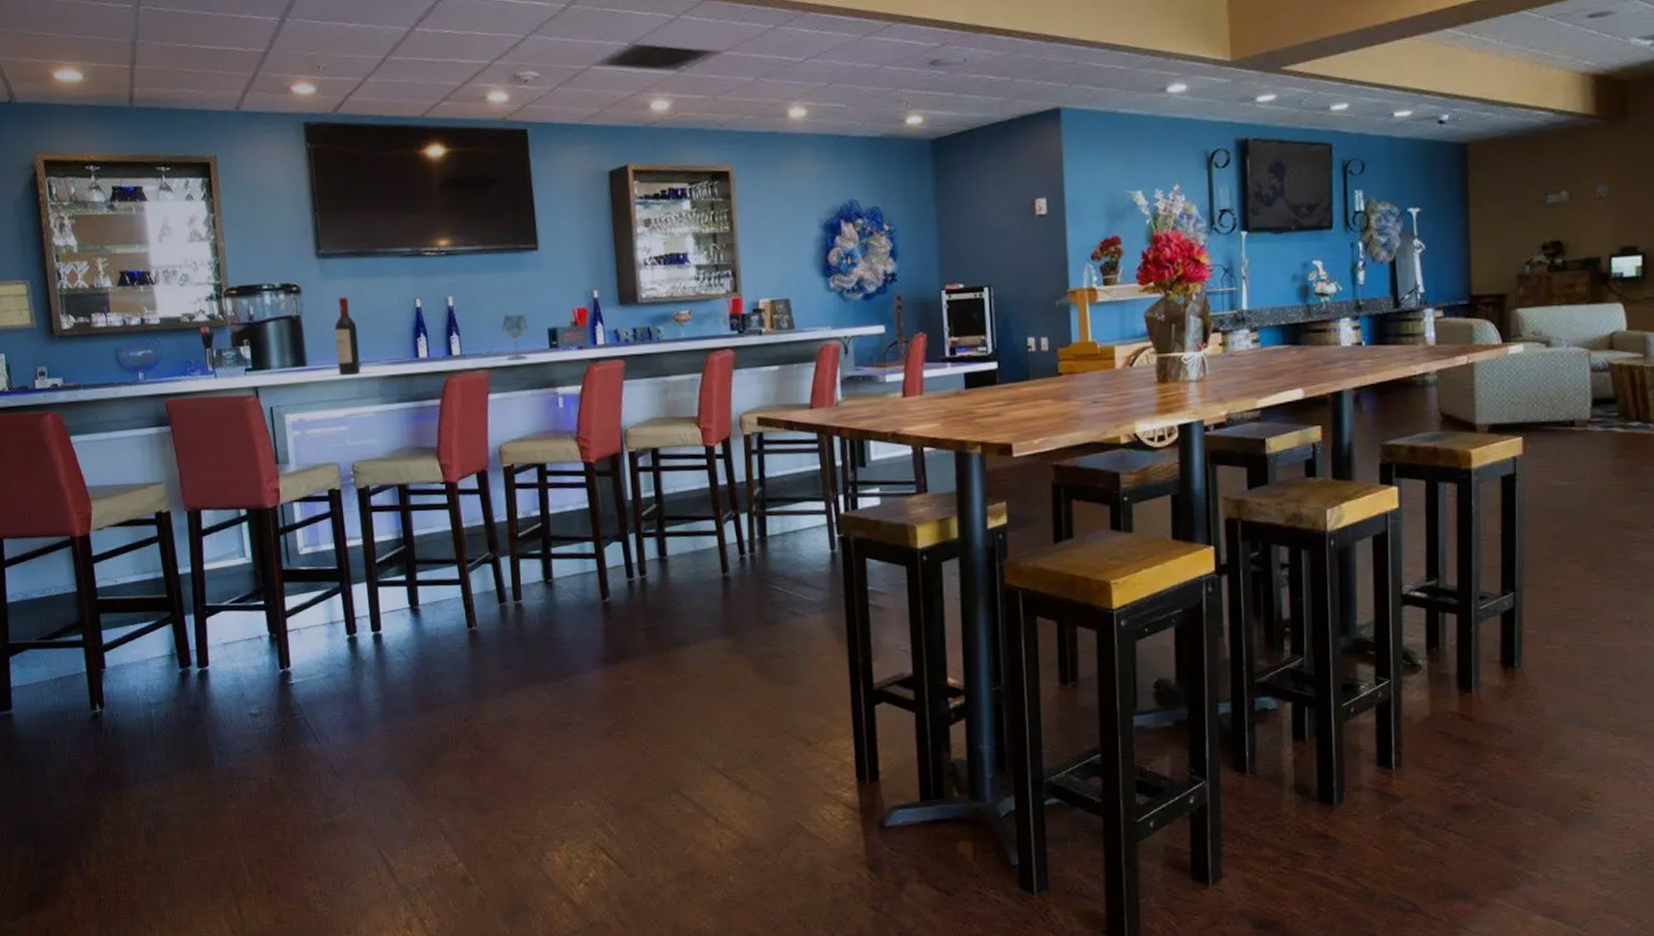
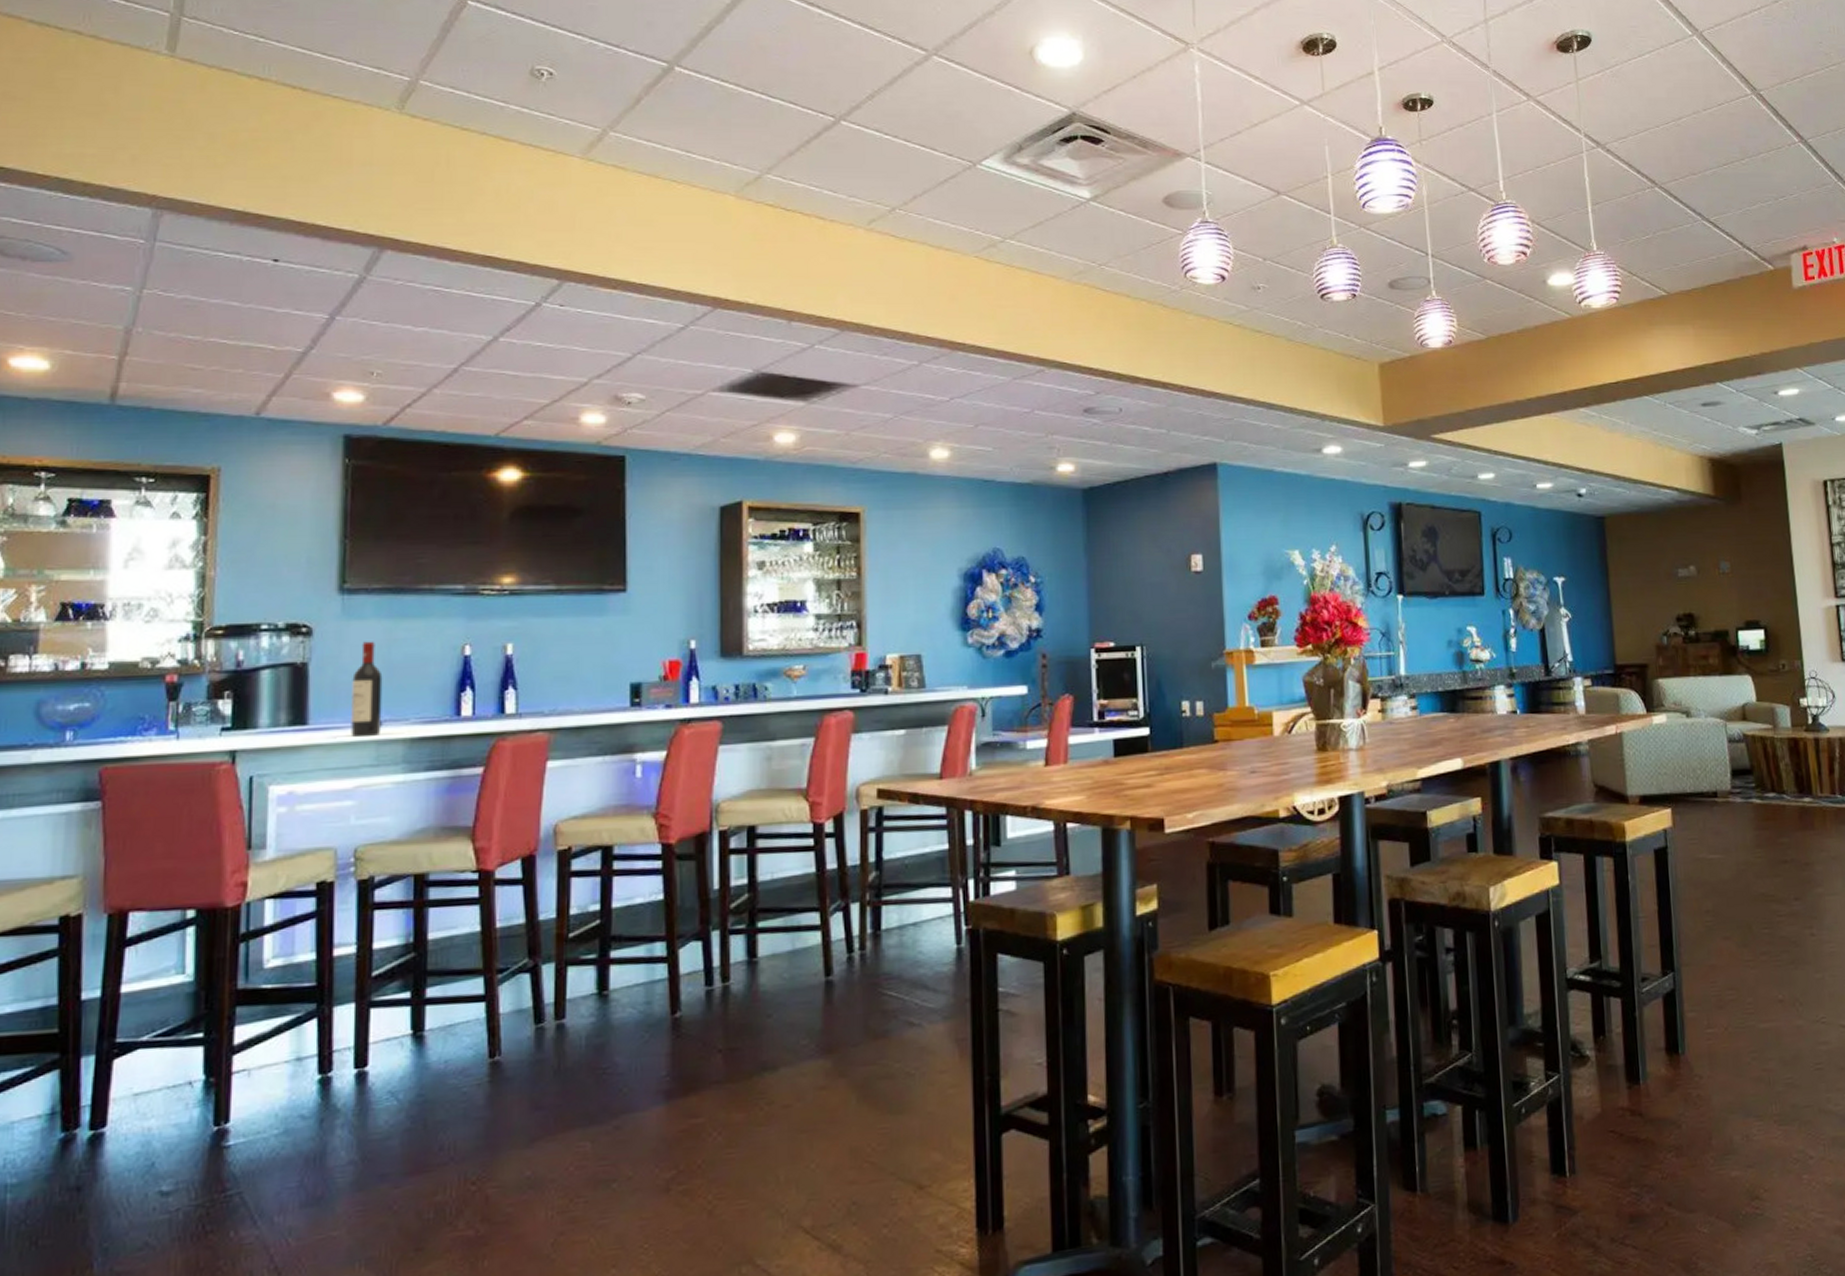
wine glass: present [502,314,528,360] -> none [573,666,605,720]

